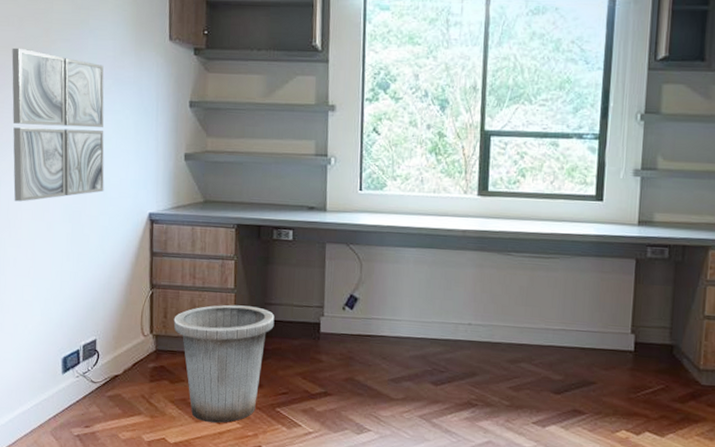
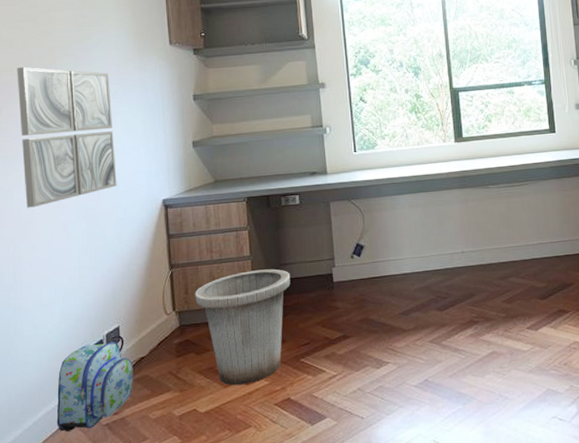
backpack: none [31,352,107,437] -> present [56,342,134,432]

